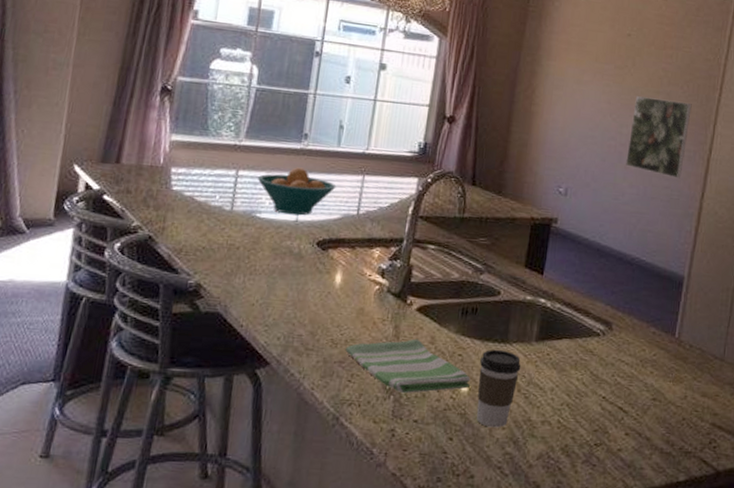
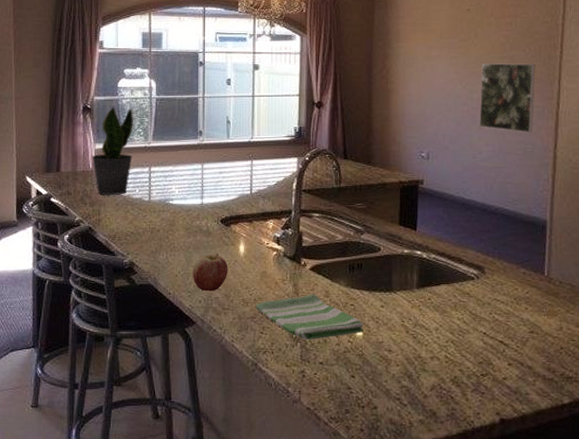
potted plant: none [164,91,225,200] -> present [91,106,133,195]
fruit bowl: present [257,167,336,216] -> none [166,159,231,199]
apple: none [273,282,319,328] -> present [193,253,228,292]
coffee cup: present [476,349,521,428] -> none [370,298,407,365]

